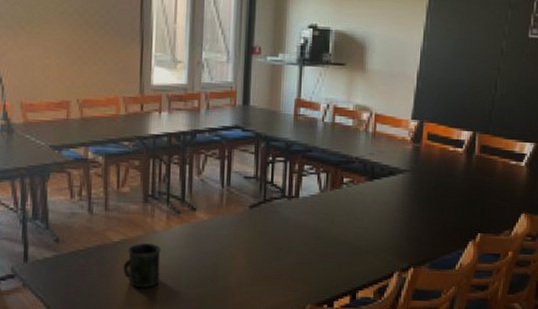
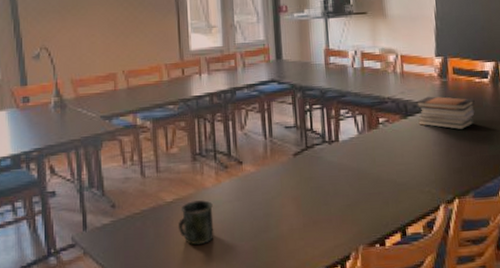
book stack: none [384,160,445,198] -> present [416,96,475,129]

